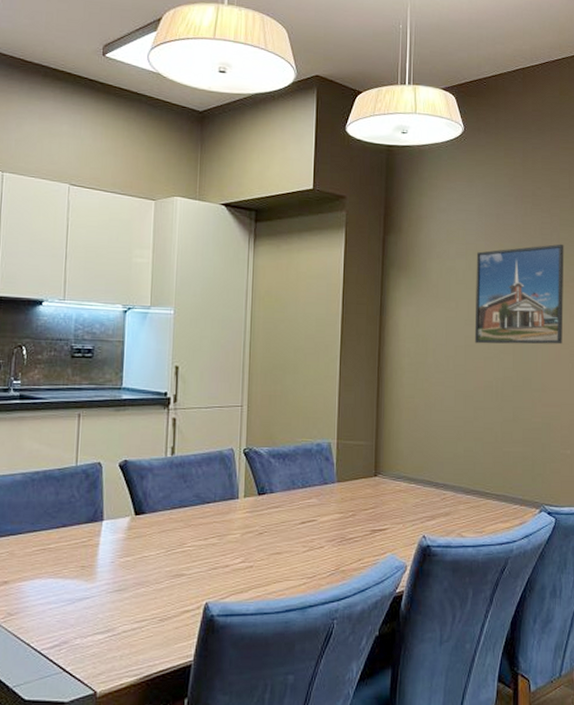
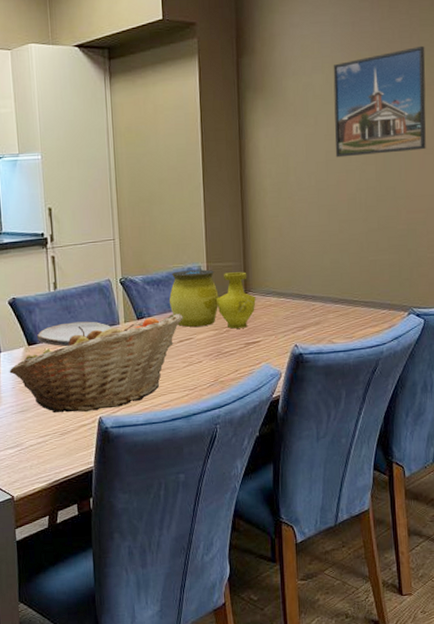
fruit basket: none [110,491,308,597] -> present [9,313,183,413]
plate: none [145,492,229,520] -> present [36,321,111,347]
decorative vase: none [294,446,385,513] -> present [169,269,256,329]

